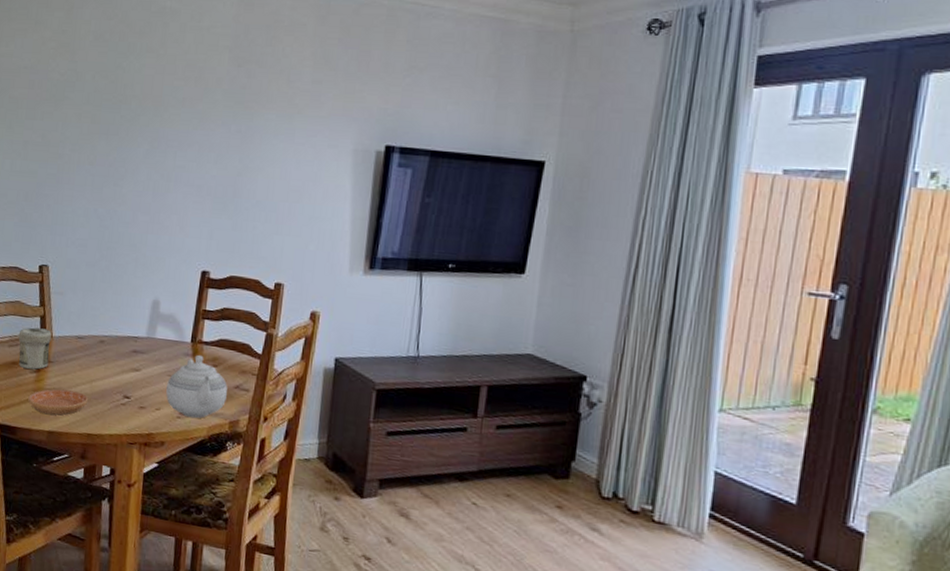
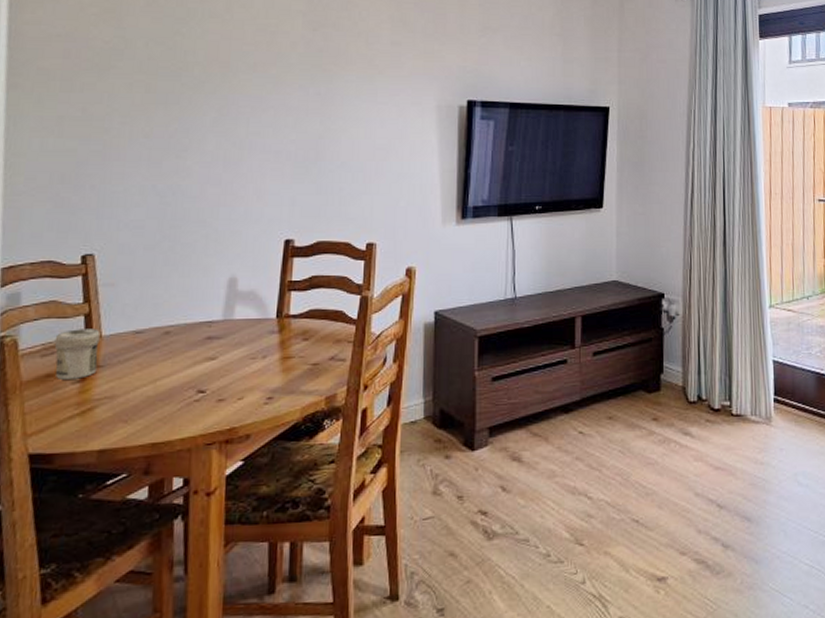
saucer: present [28,389,89,415] -> none [69,396,152,430]
teapot: present [166,354,228,419] -> none [249,330,321,402]

